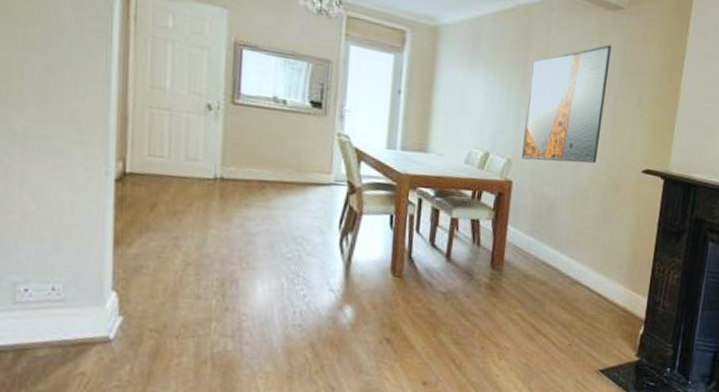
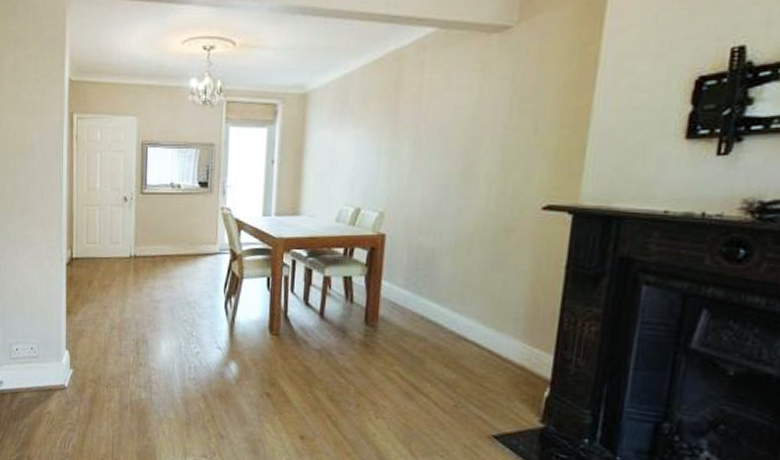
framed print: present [522,44,612,163] -> none [395,72,498,211]

